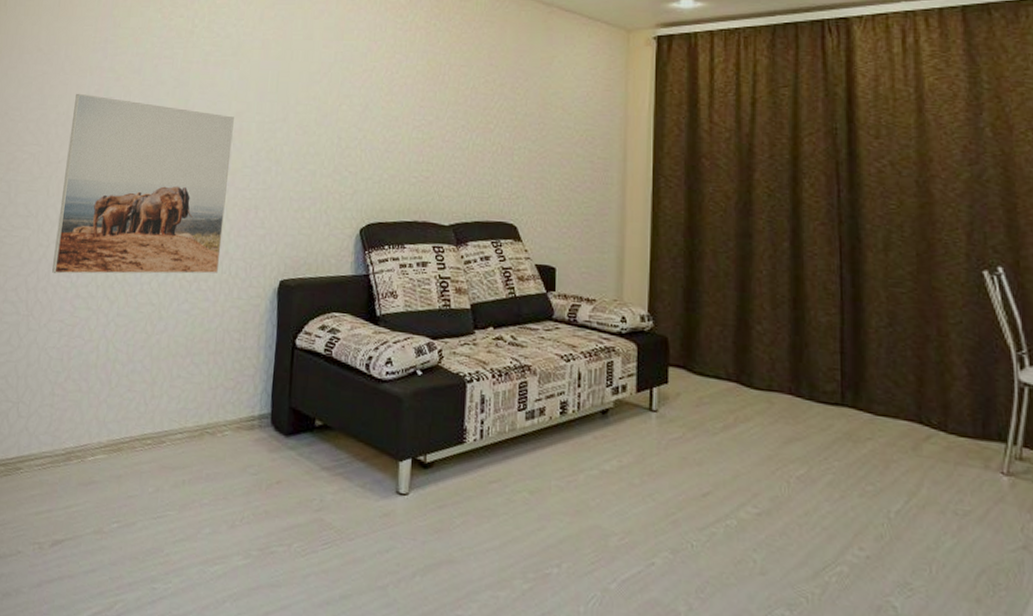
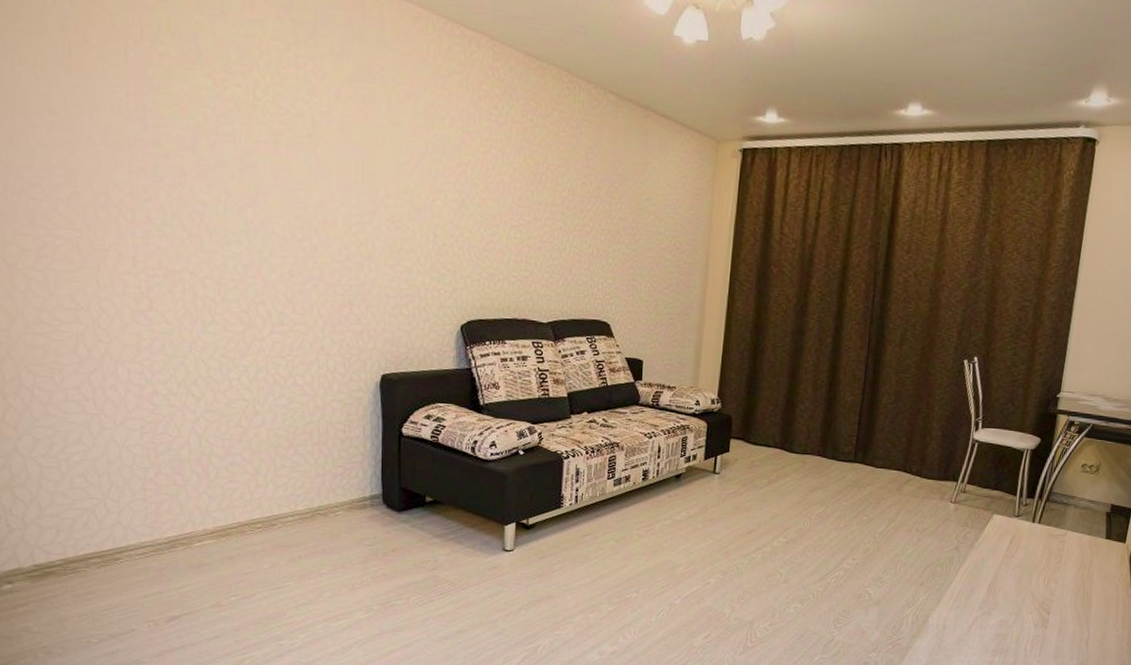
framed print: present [52,93,234,274] -> none [114,170,316,371]

